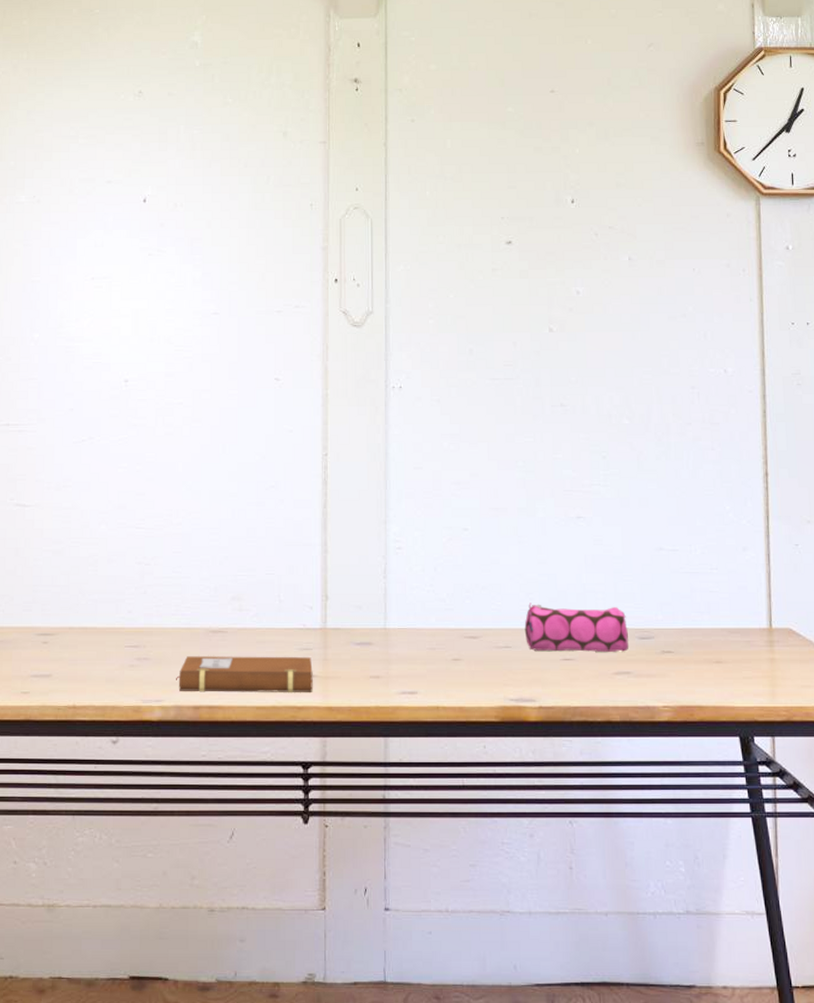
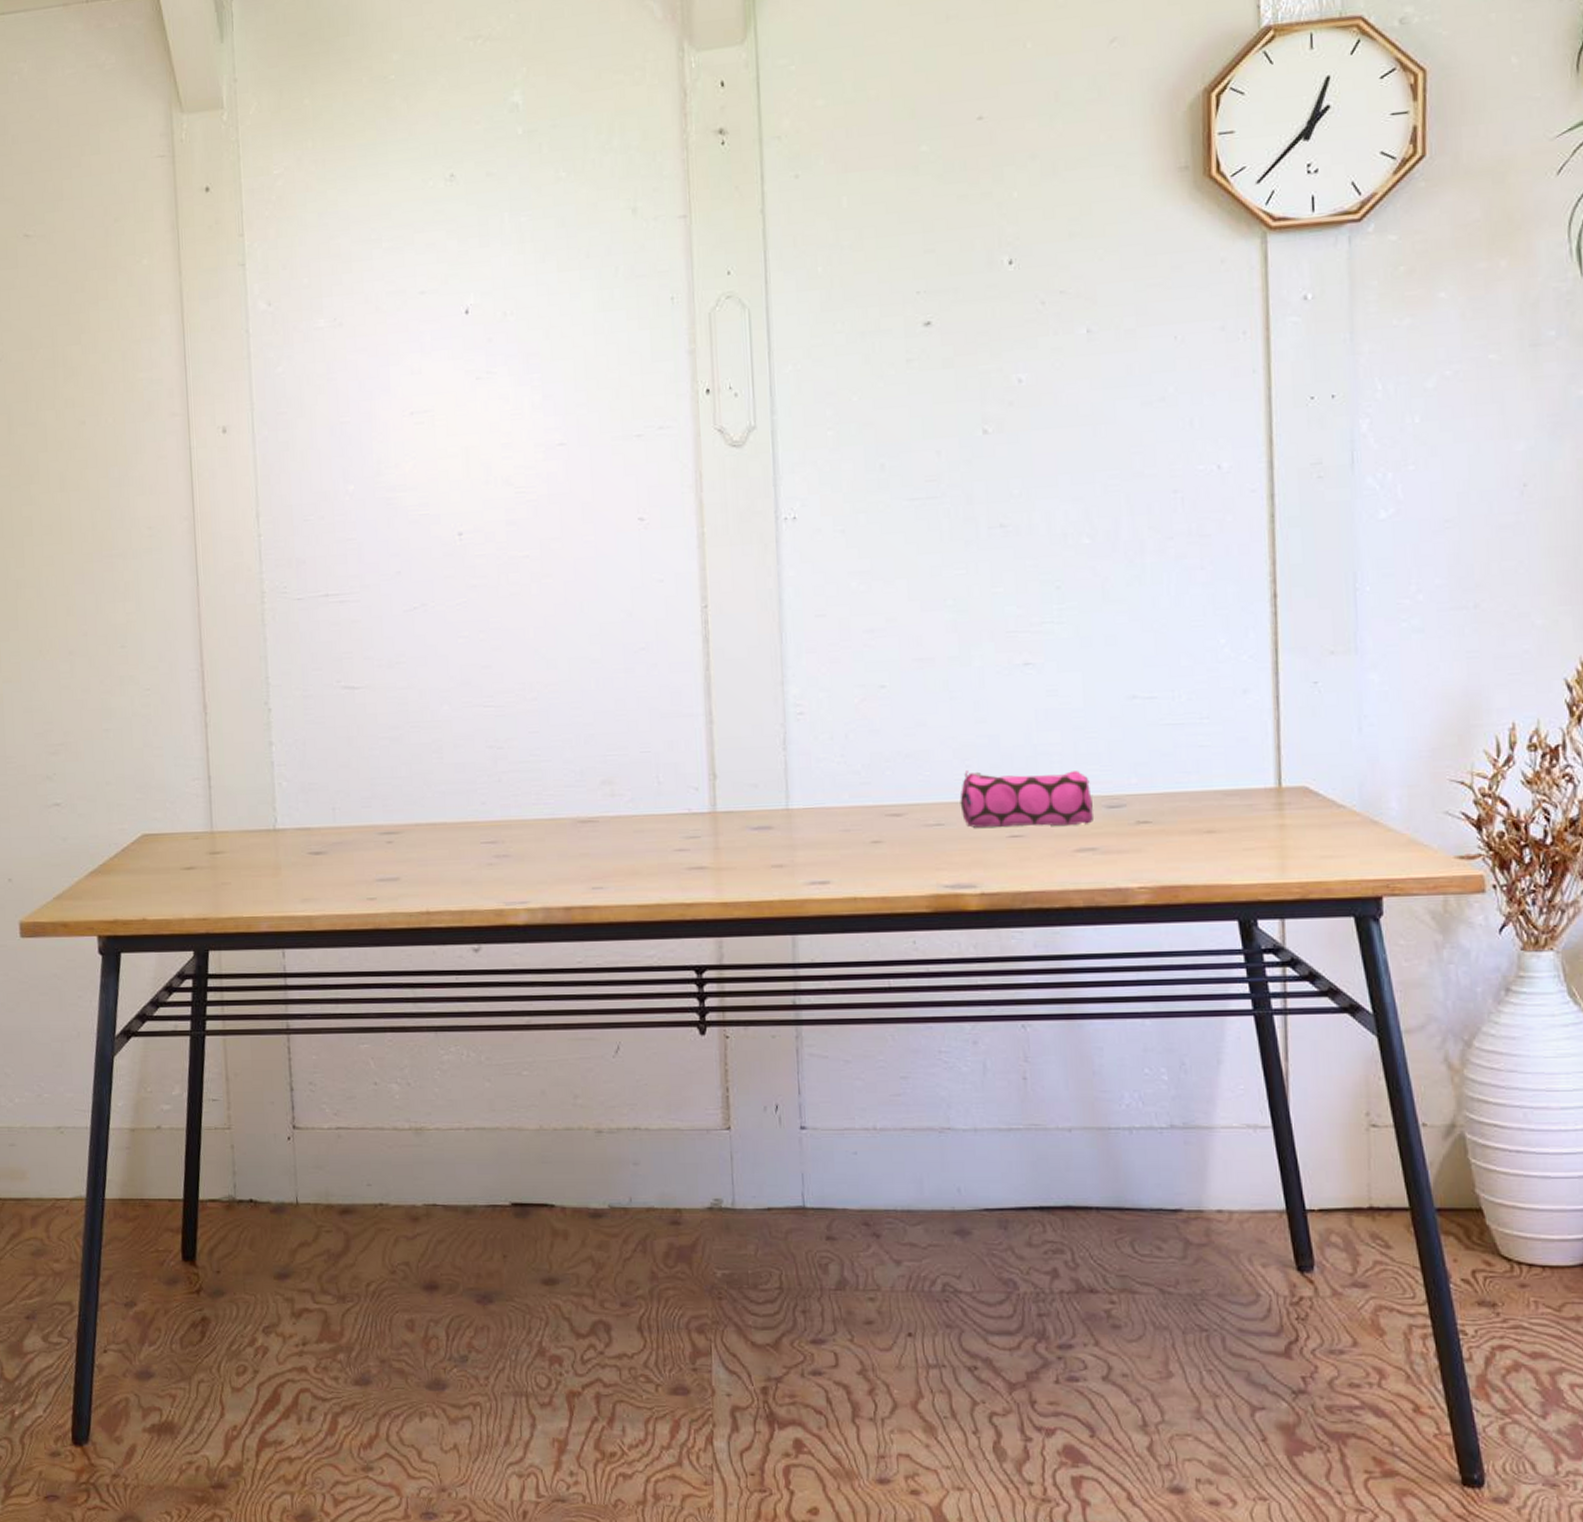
notebook: present [176,656,313,694] -> none [542,846,704,891]

